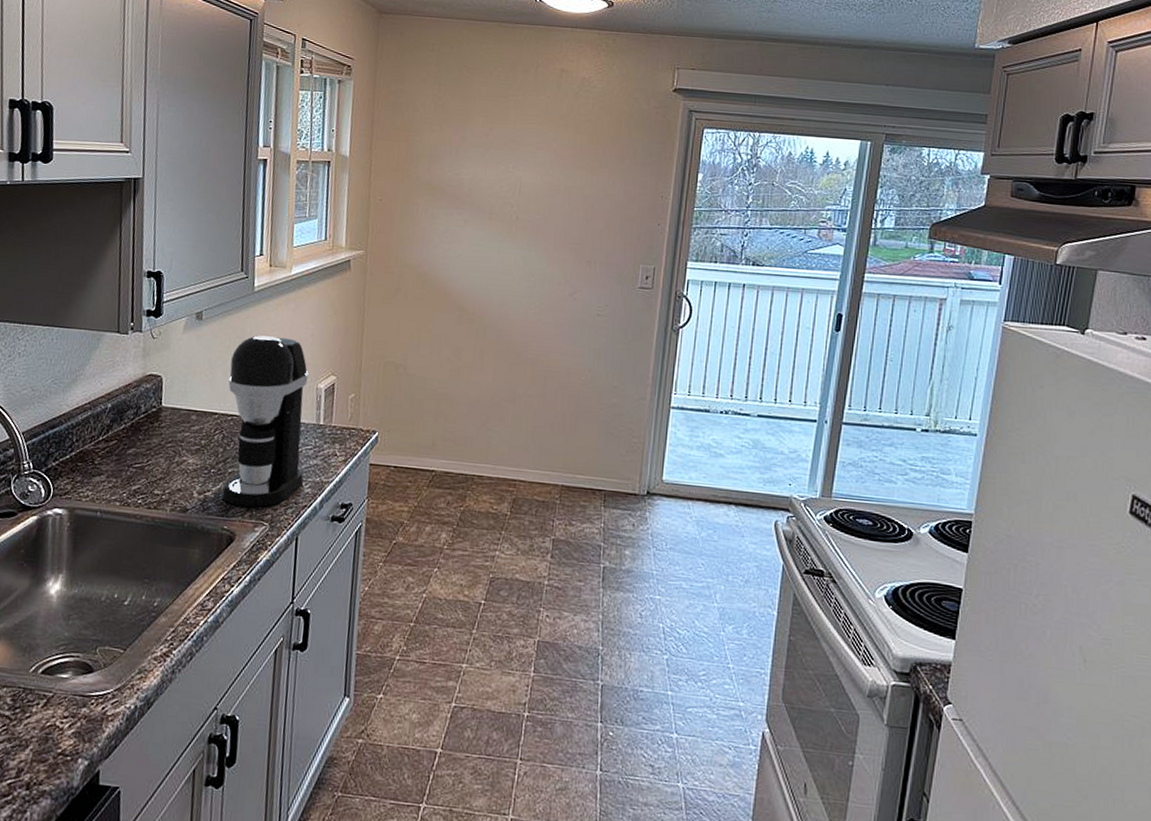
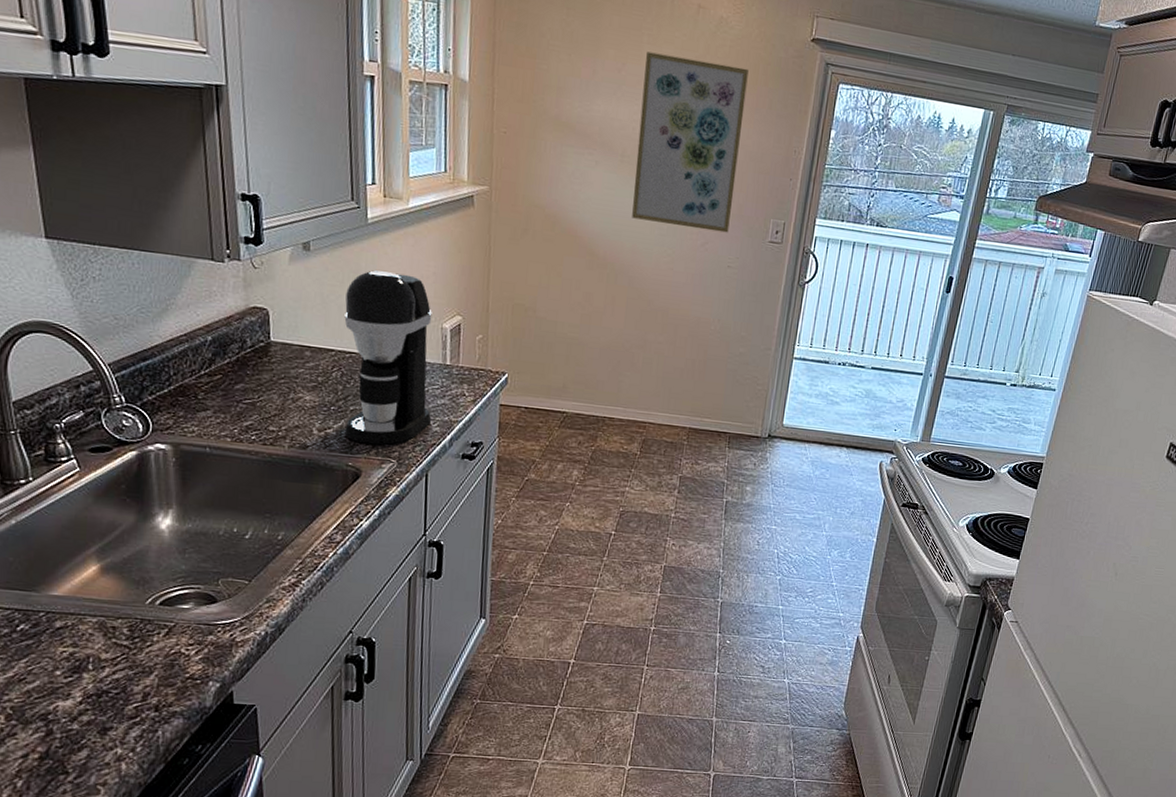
wall art: none [500,116,612,281] -> present [632,51,749,233]

